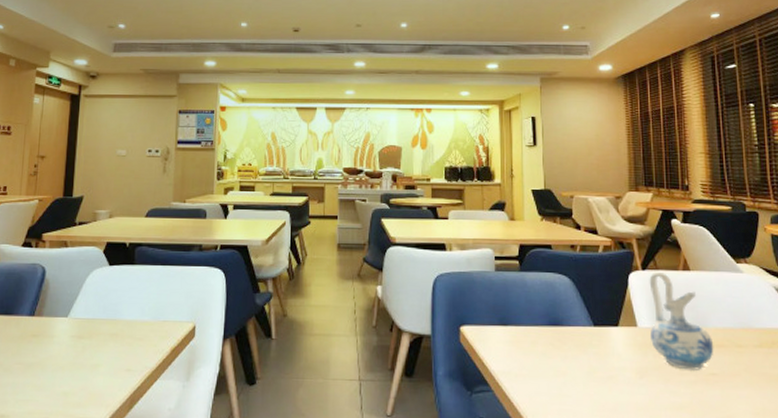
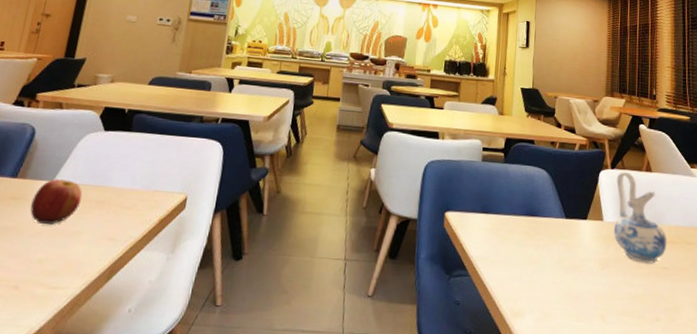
apple: none [50,315,97,358] -> present [30,179,83,224]

